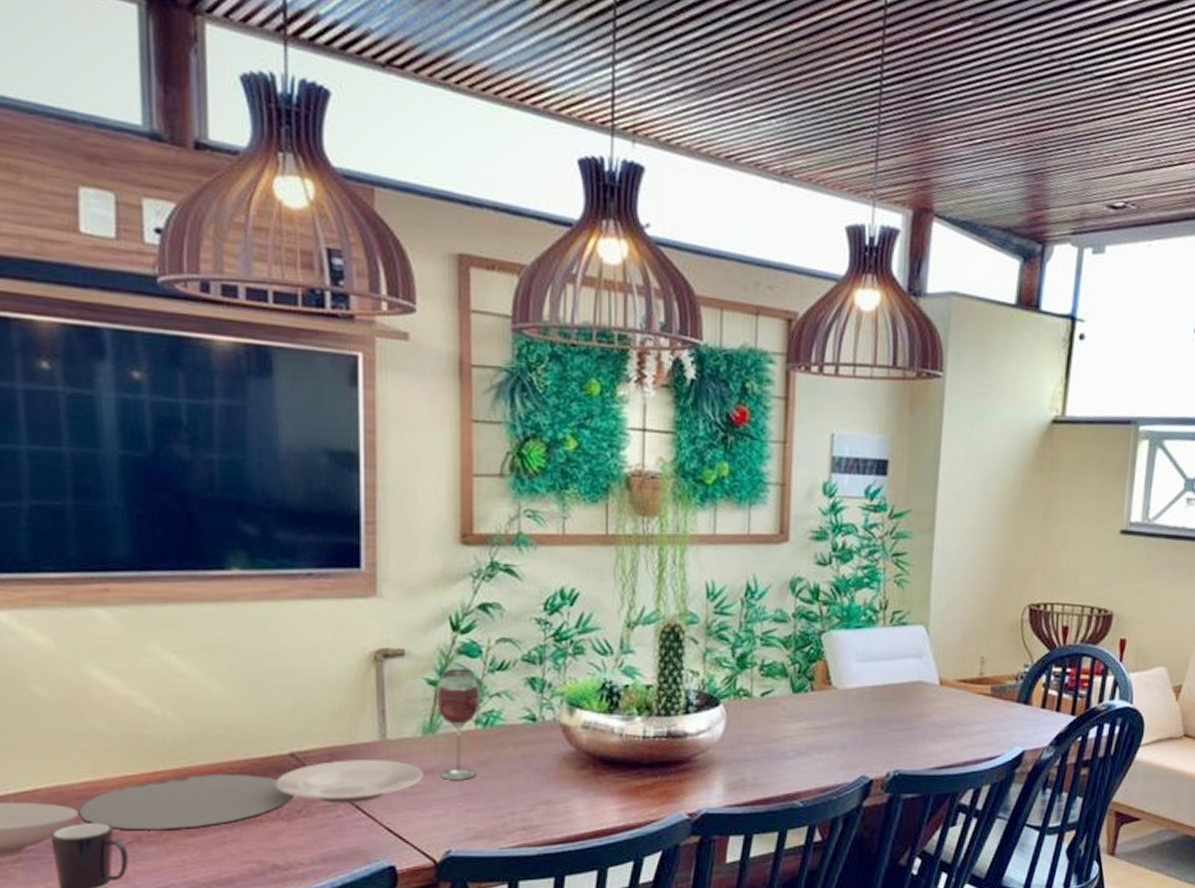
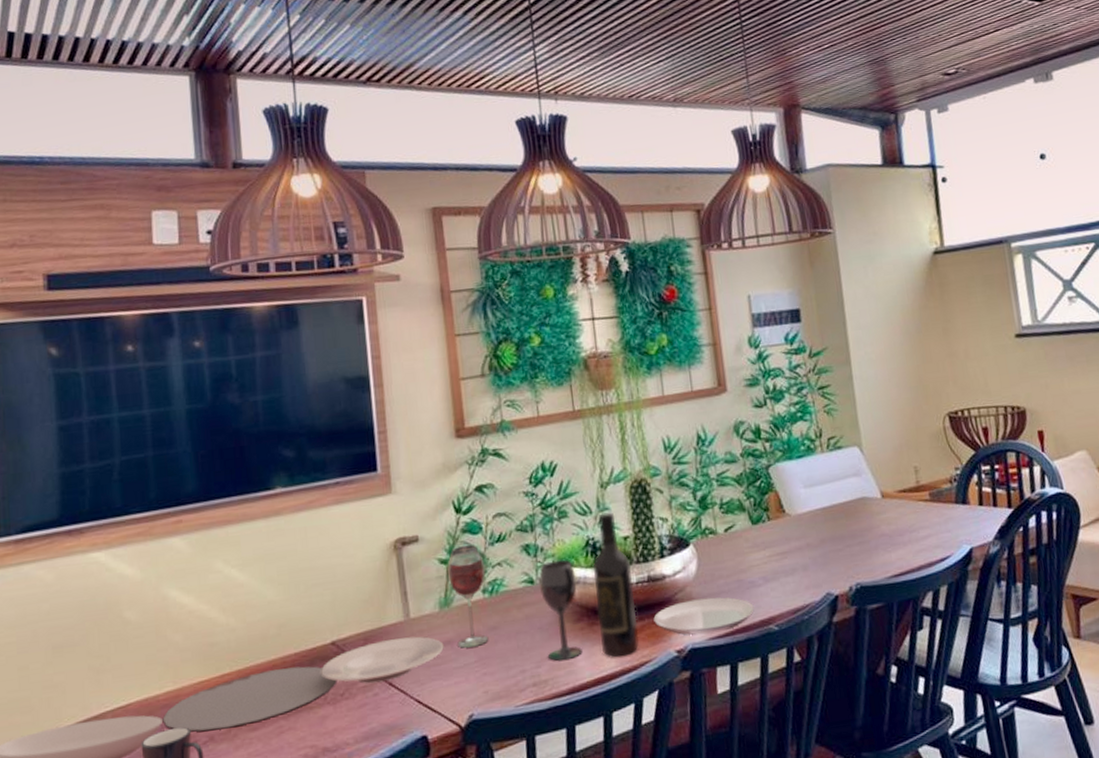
wine glass: none [541,699,587,807] -> present [539,560,582,661]
wine bottle: none [605,656,651,811] -> present [592,512,639,657]
plate: none [667,763,780,801] -> present [653,597,754,635]

